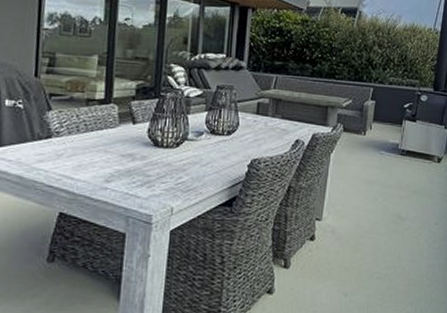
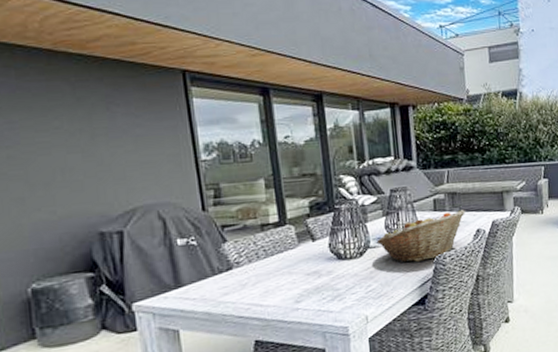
fruit basket: none [194,116,287,162] -> present [376,210,465,263]

